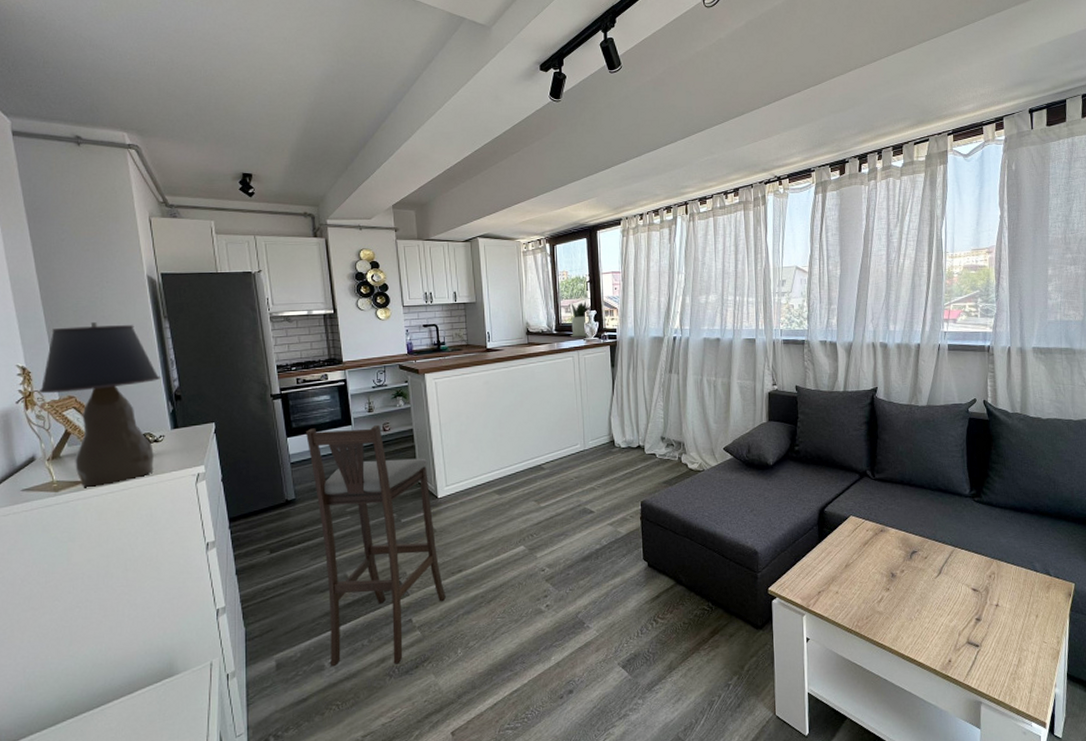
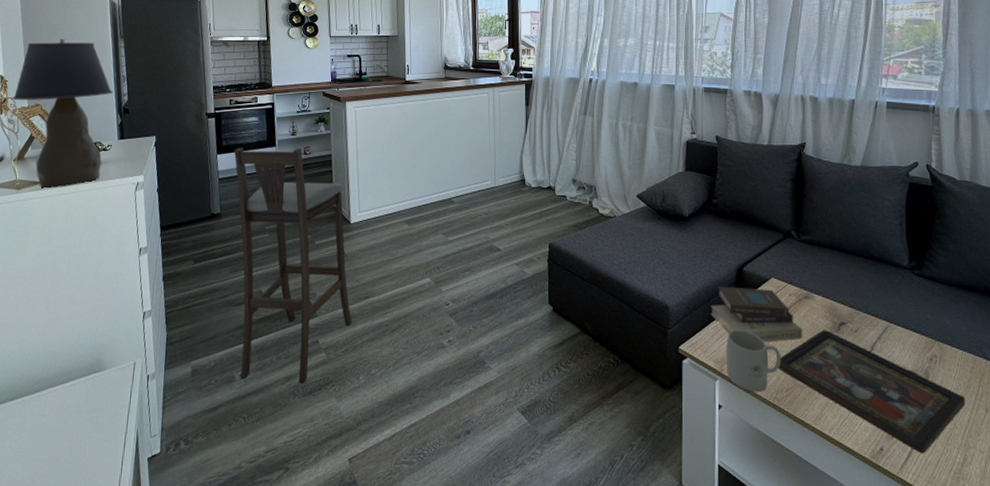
planter: present [570,301,589,338] -> none [487,39,507,75]
books: none [796,526,880,576] -> present [710,286,803,342]
mug: none [811,566,862,624] -> present [725,329,782,393]
decorative tray: none [859,559,1020,661] -> present [778,330,966,454]

